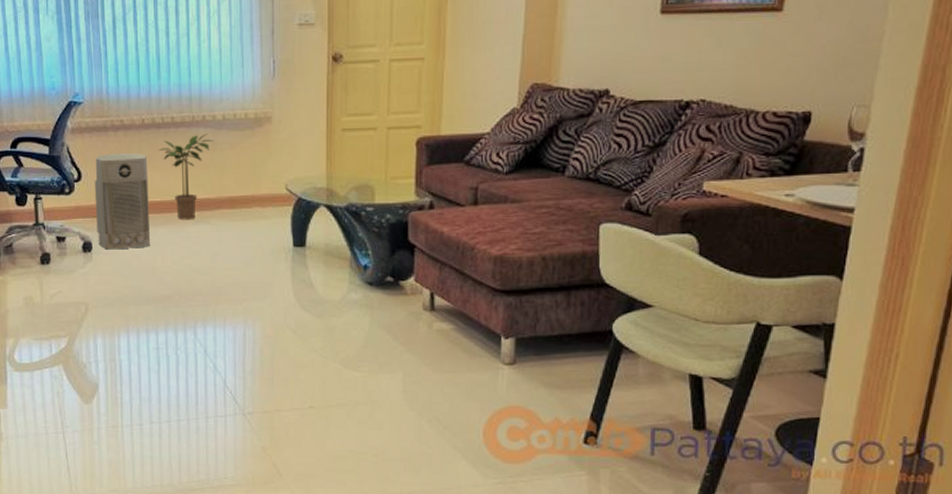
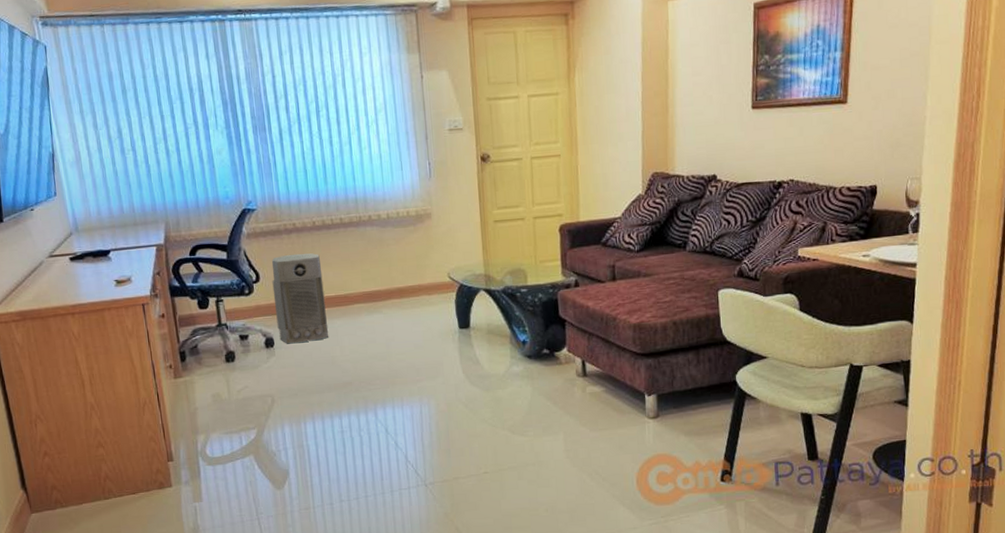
potted plant: present [159,134,213,220] -> none [331,232,380,312]

